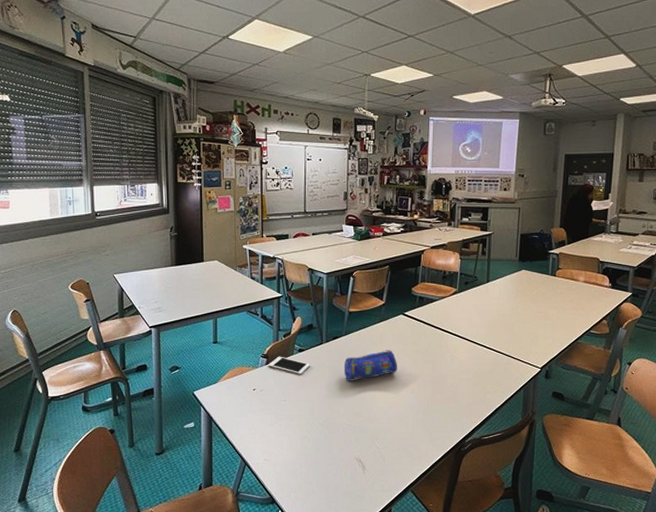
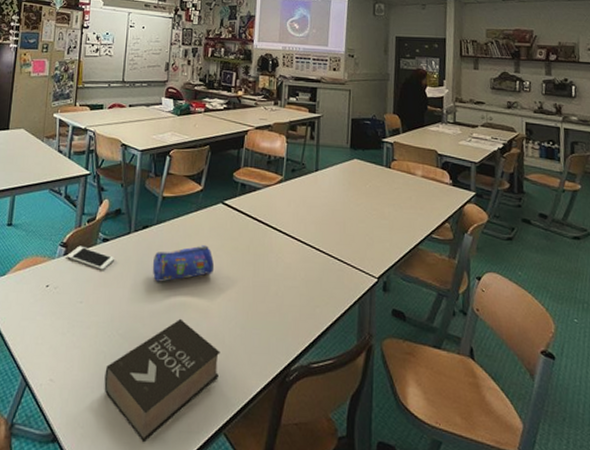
book: none [310,408,406,500] -> present [104,318,220,443]

